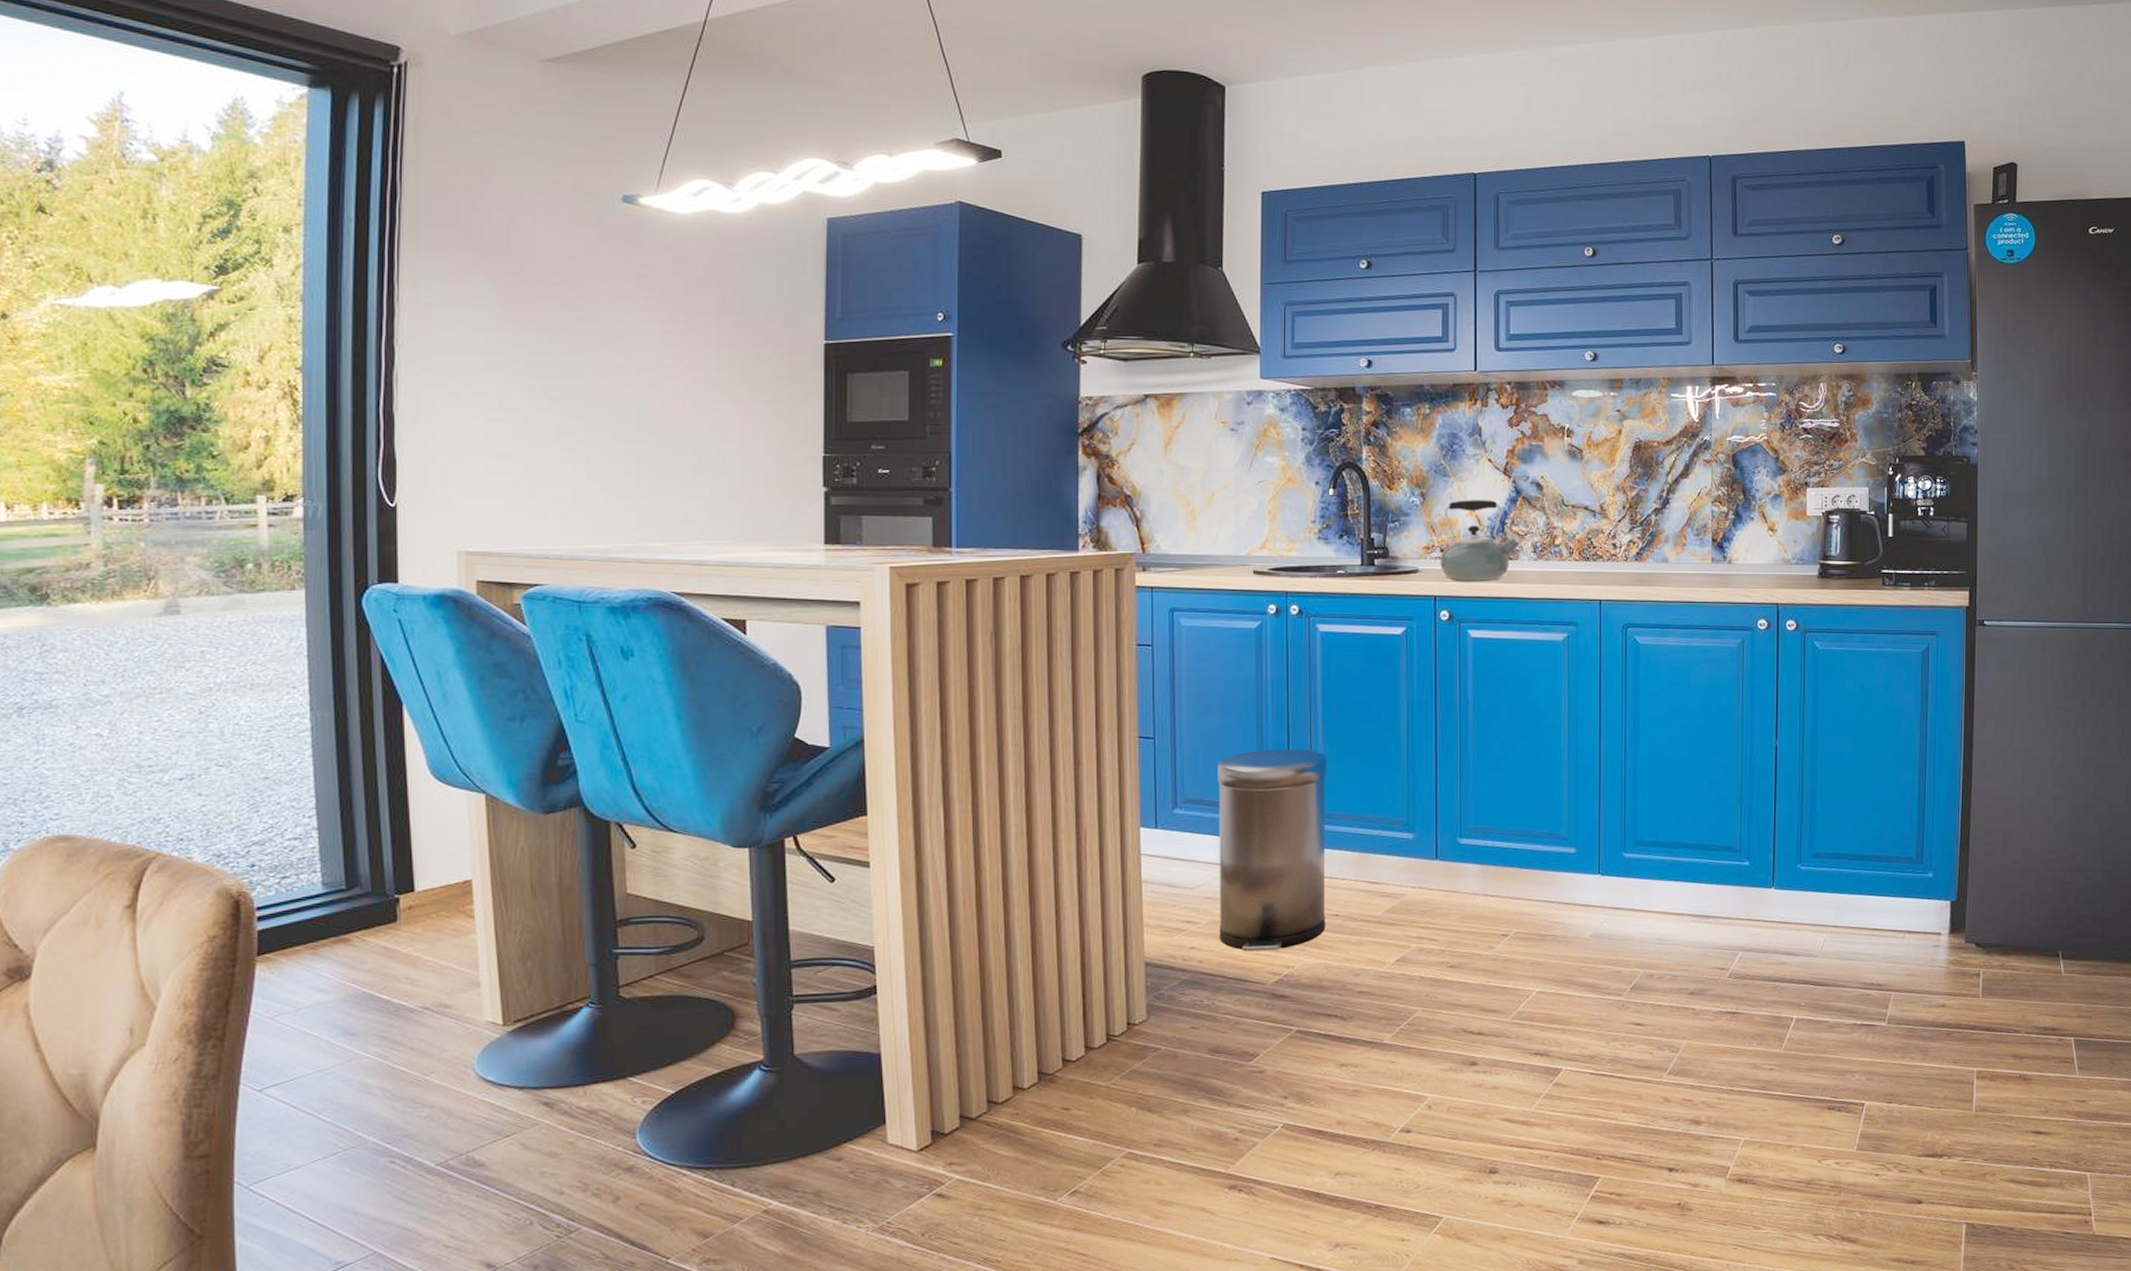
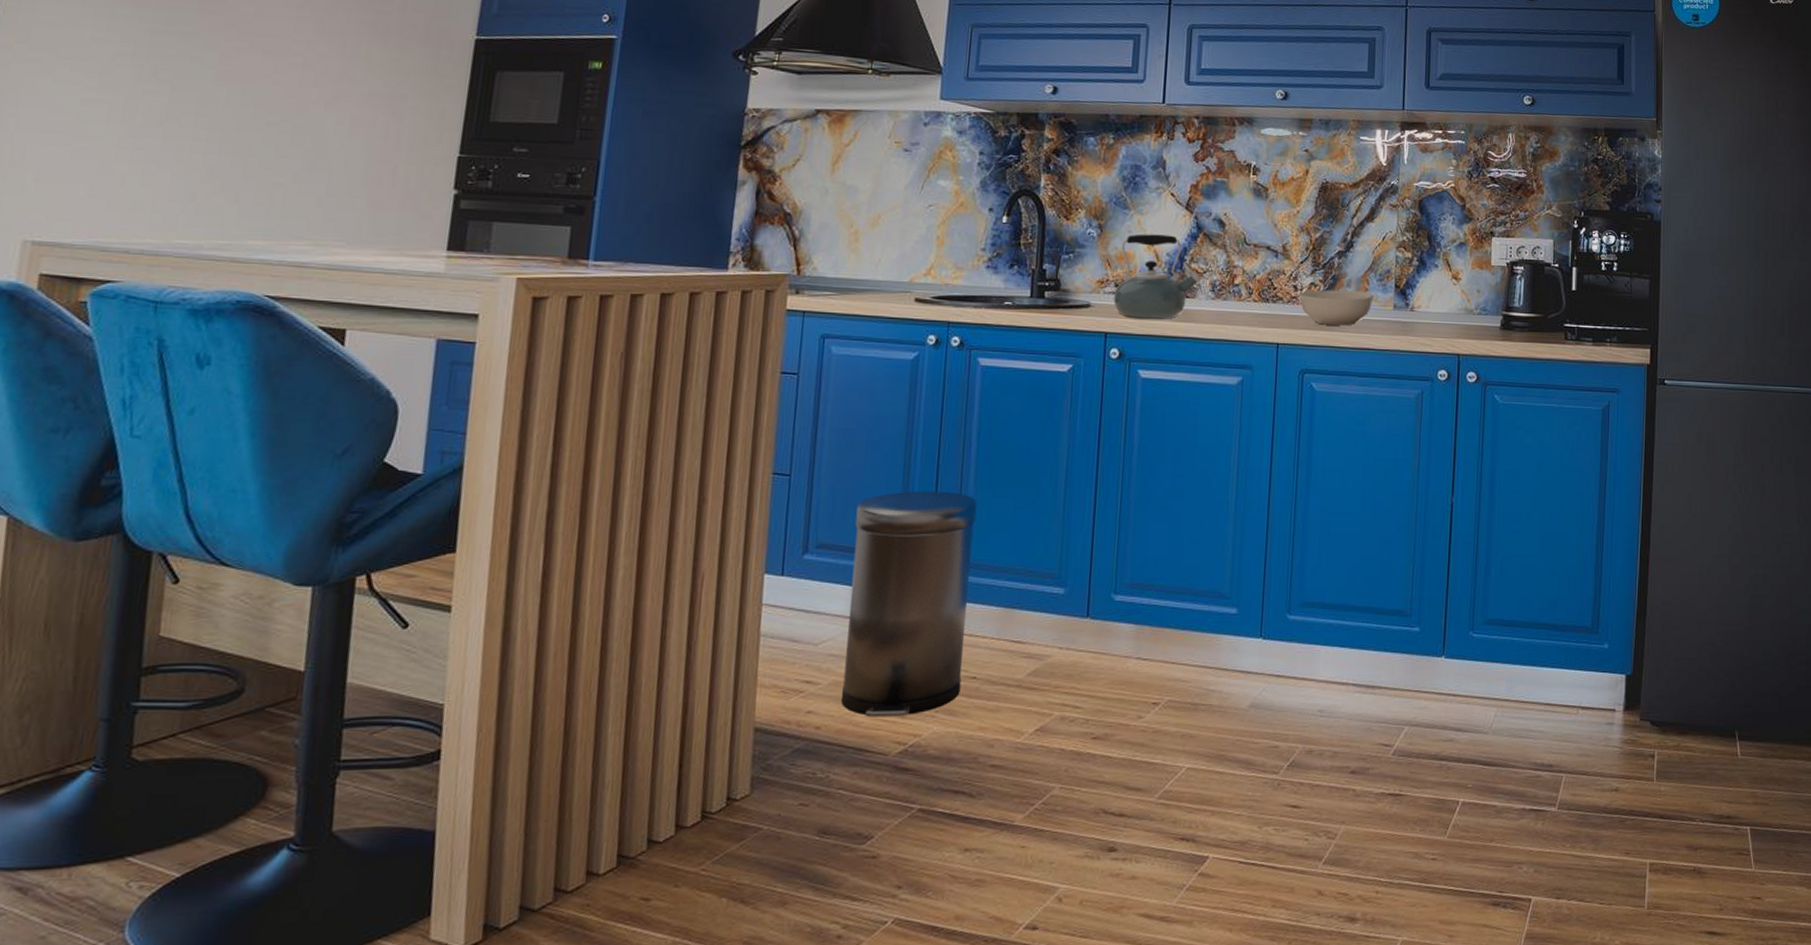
bowl: none [1619,546,1691,581] -> present [1299,290,1374,326]

